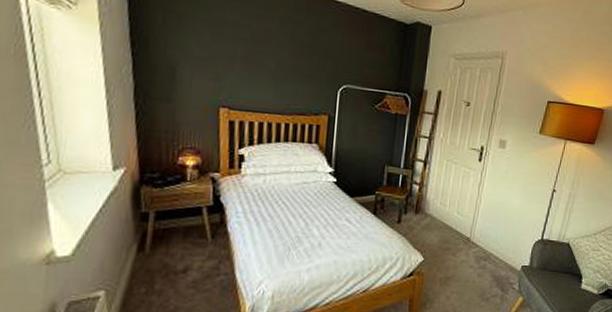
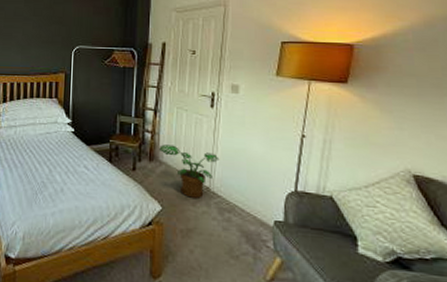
potted plant: none [426,197,482,248] -> present [159,144,220,198]

